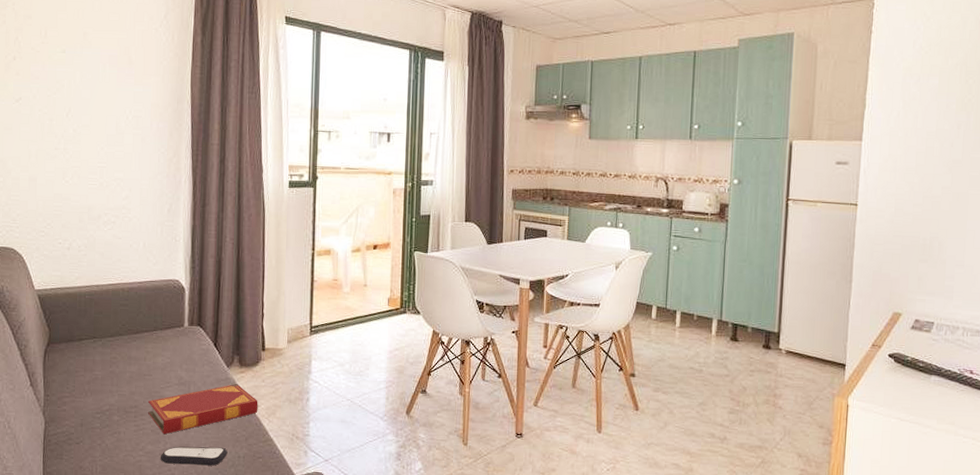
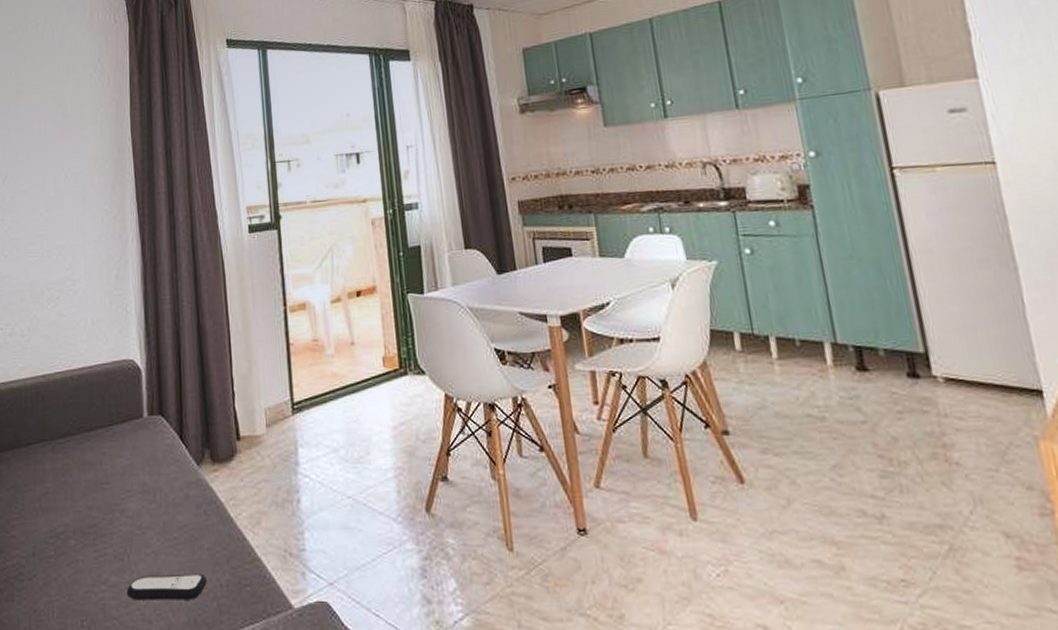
hardback book: present [148,383,258,435] -> none [108,485,239,561]

